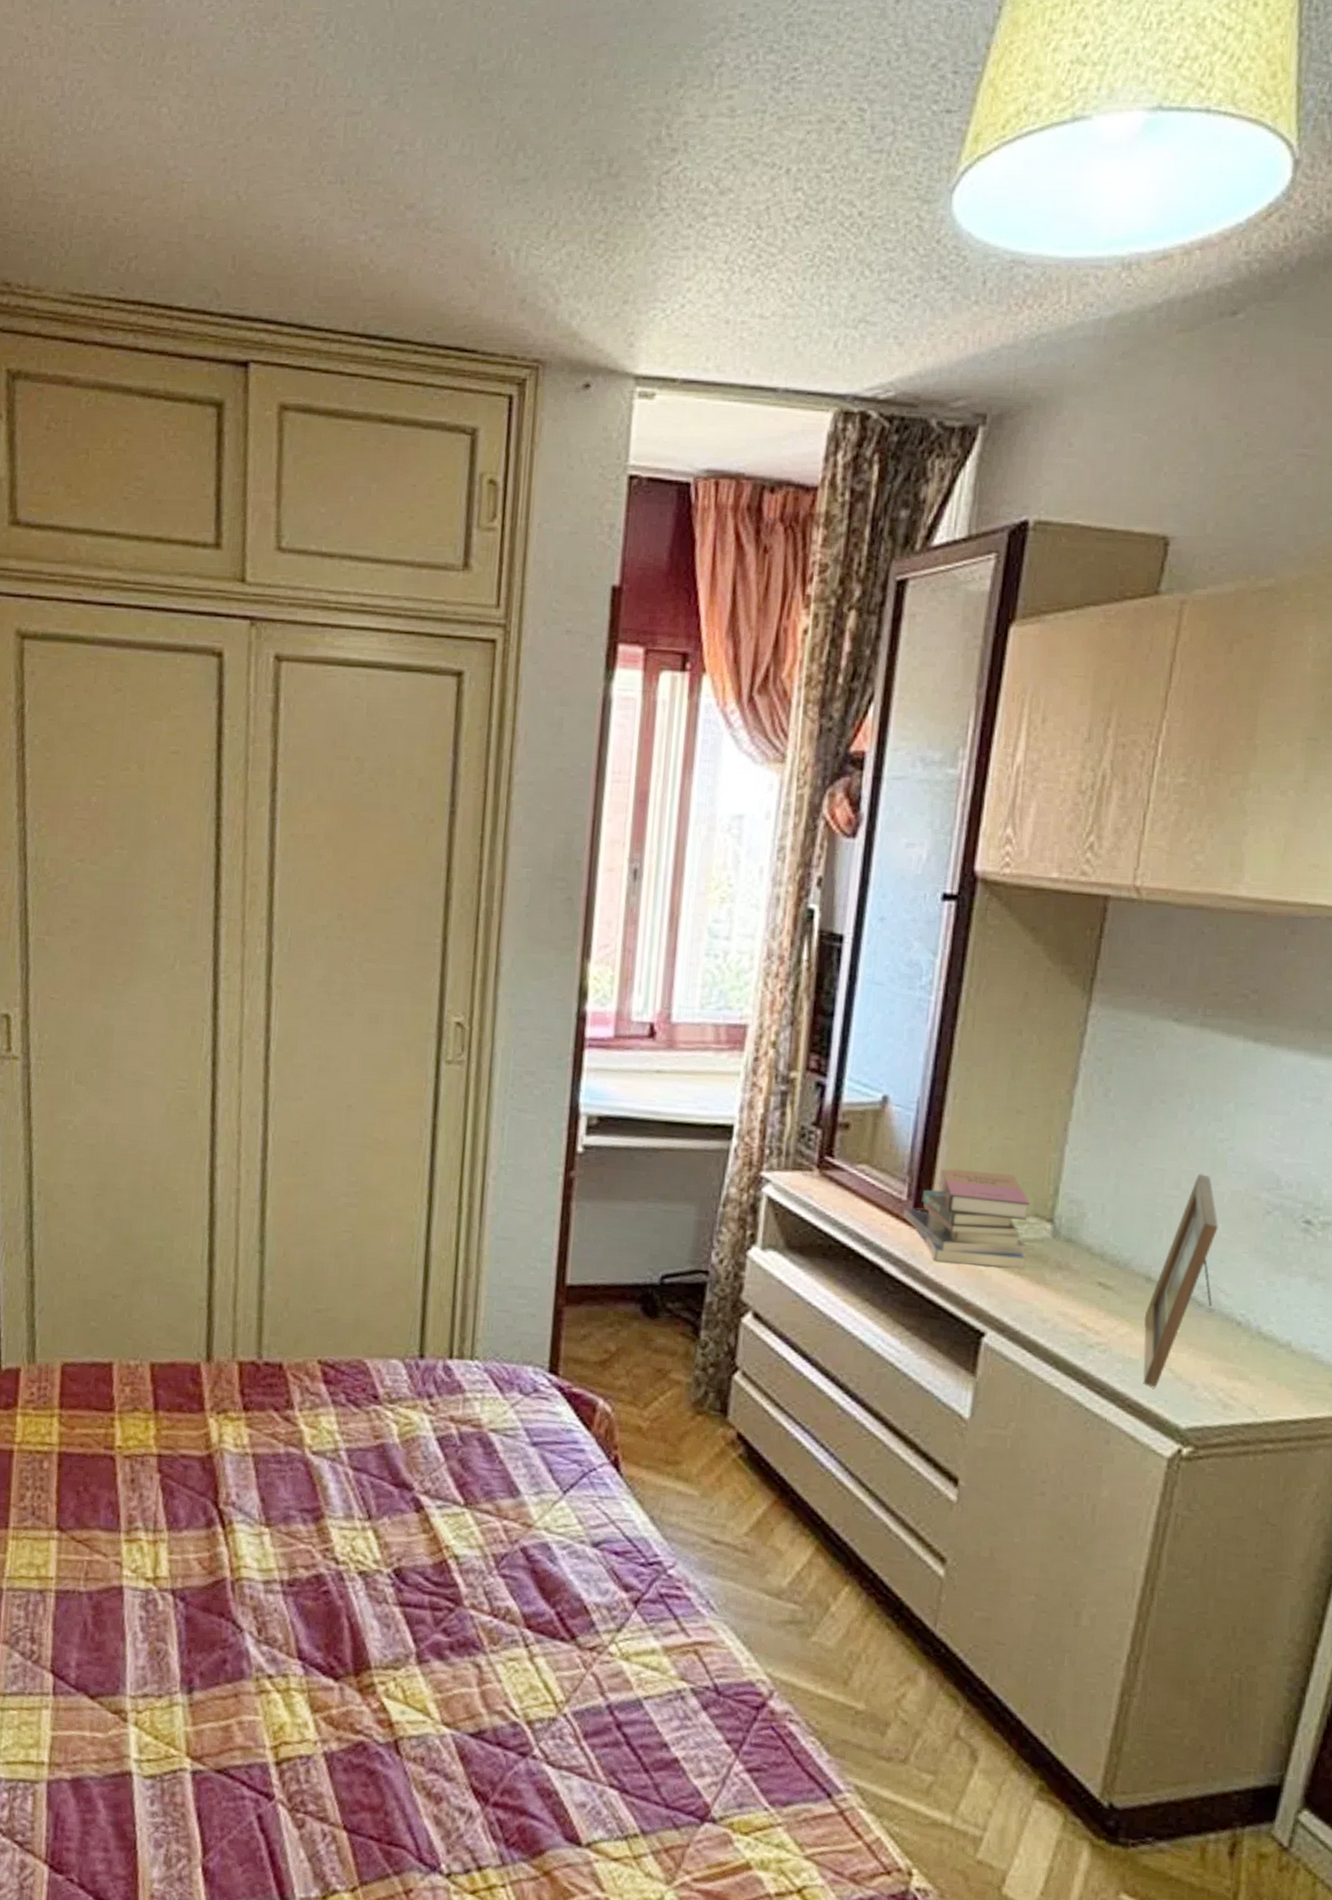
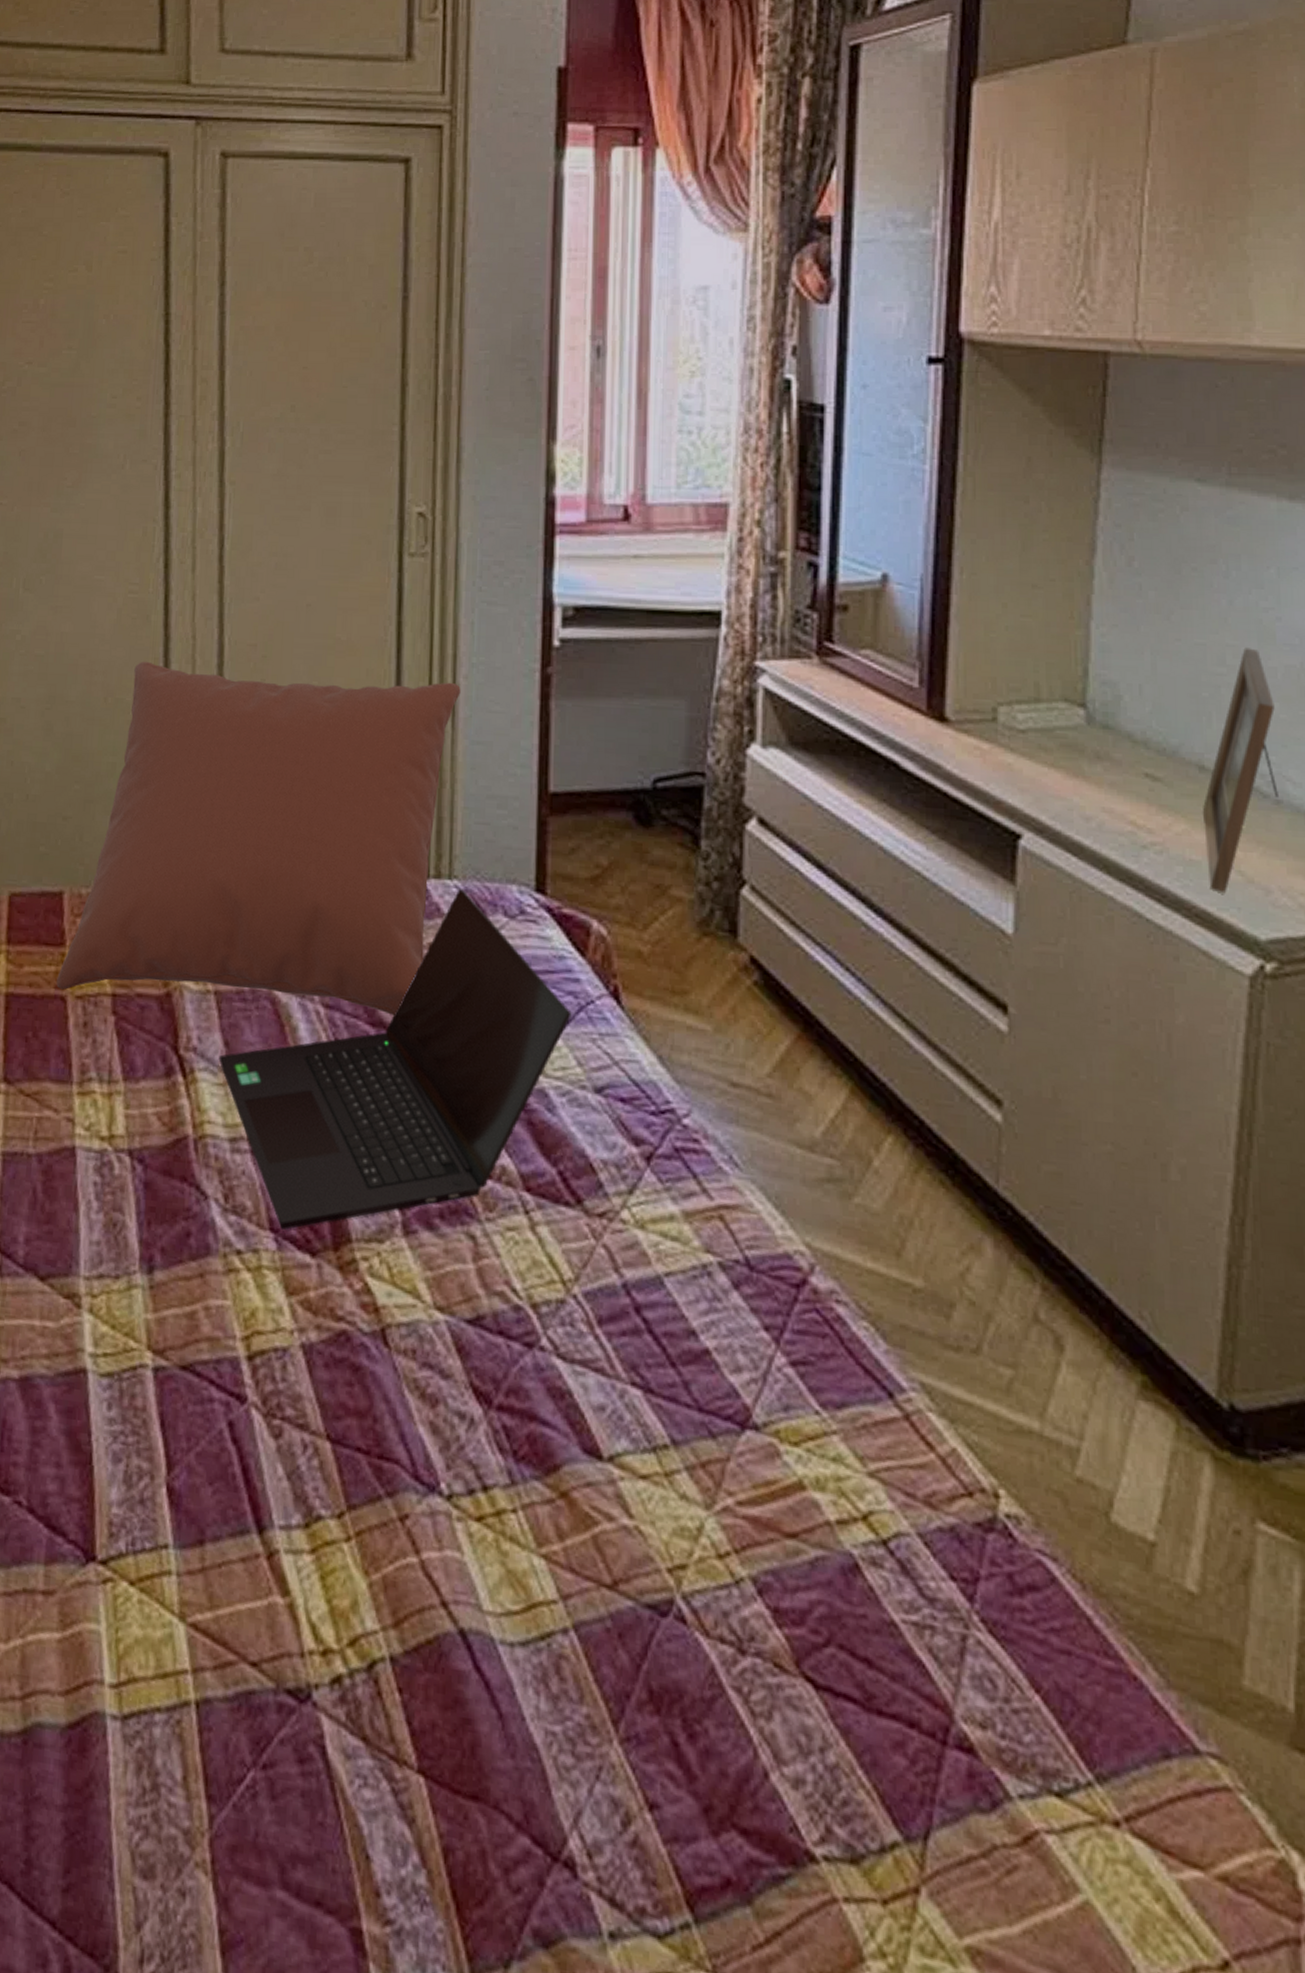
cushion: none [106,1153,489,1478] -> present [56,661,461,1015]
laptop: none [255,1367,576,1658] -> present [218,887,572,1230]
books: present [902,1168,1030,1269] -> none [916,650,1060,761]

